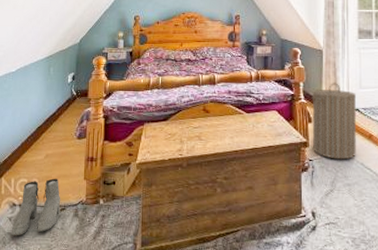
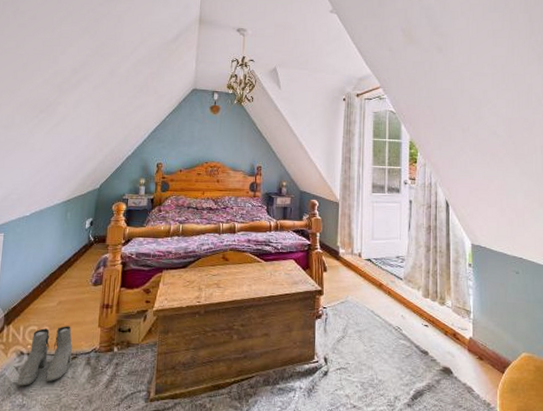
laundry hamper: present [312,83,356,160] -> none [327,234,368,307]

